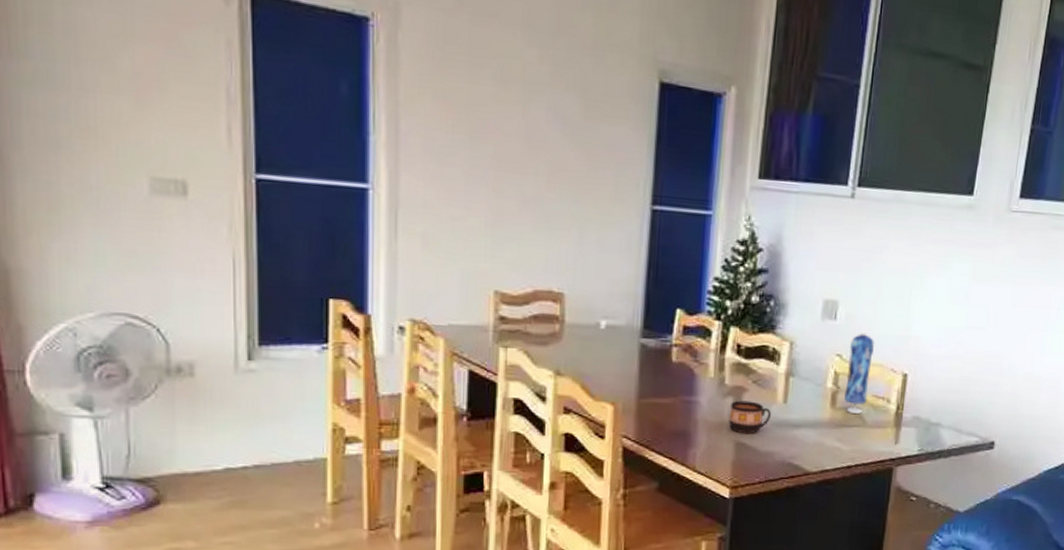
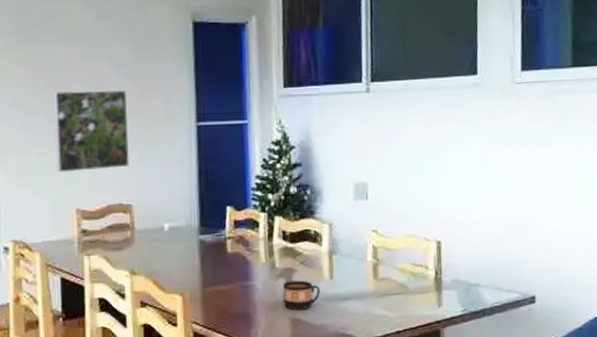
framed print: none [473,143,570,248] -> present [53,90,129,173]
dress: present [843,332,874,414] -> none [383,208,407,282]

